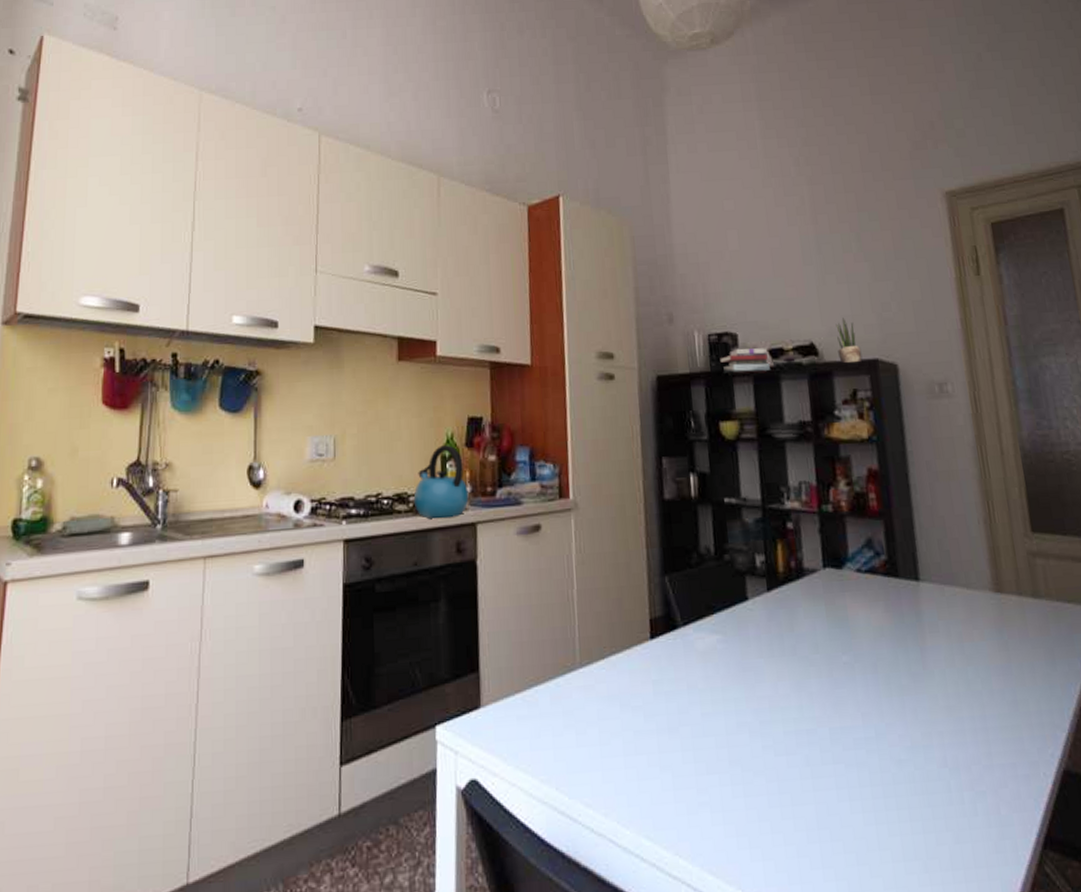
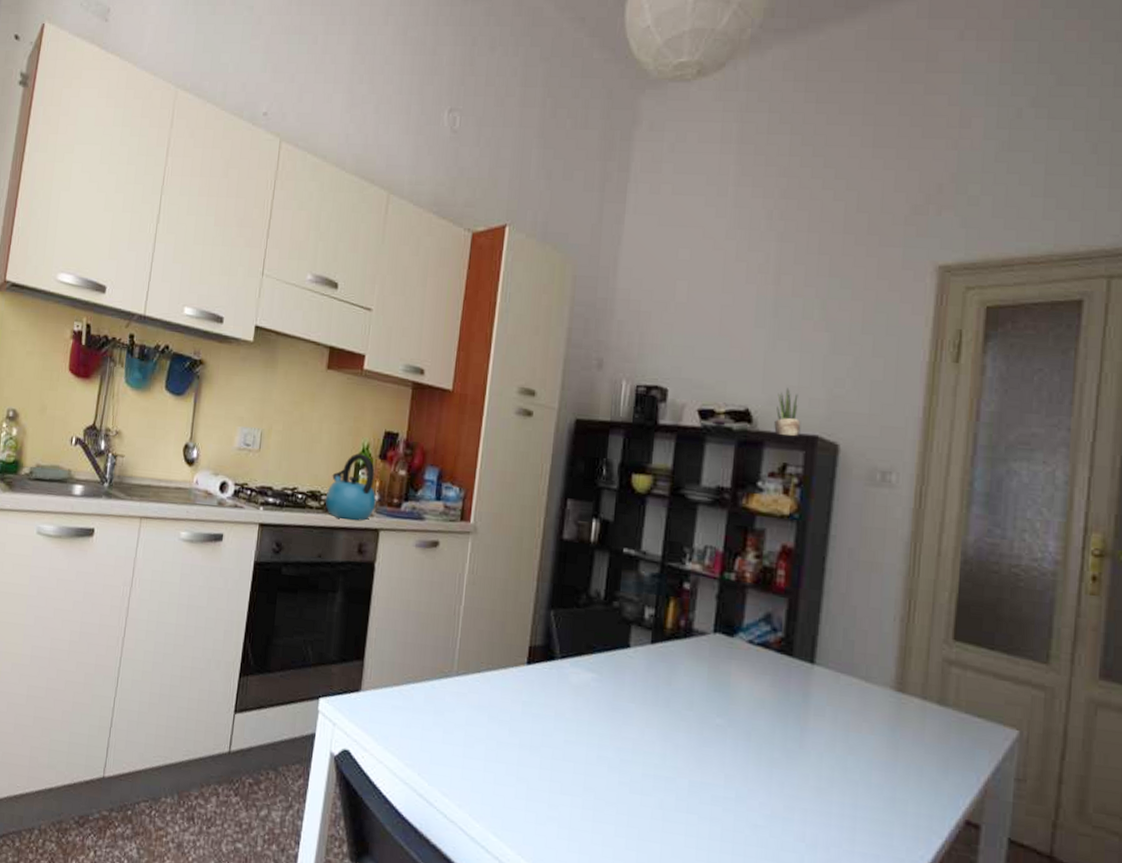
books: present [720,348,770,376] -> none [644,403,697,434]

